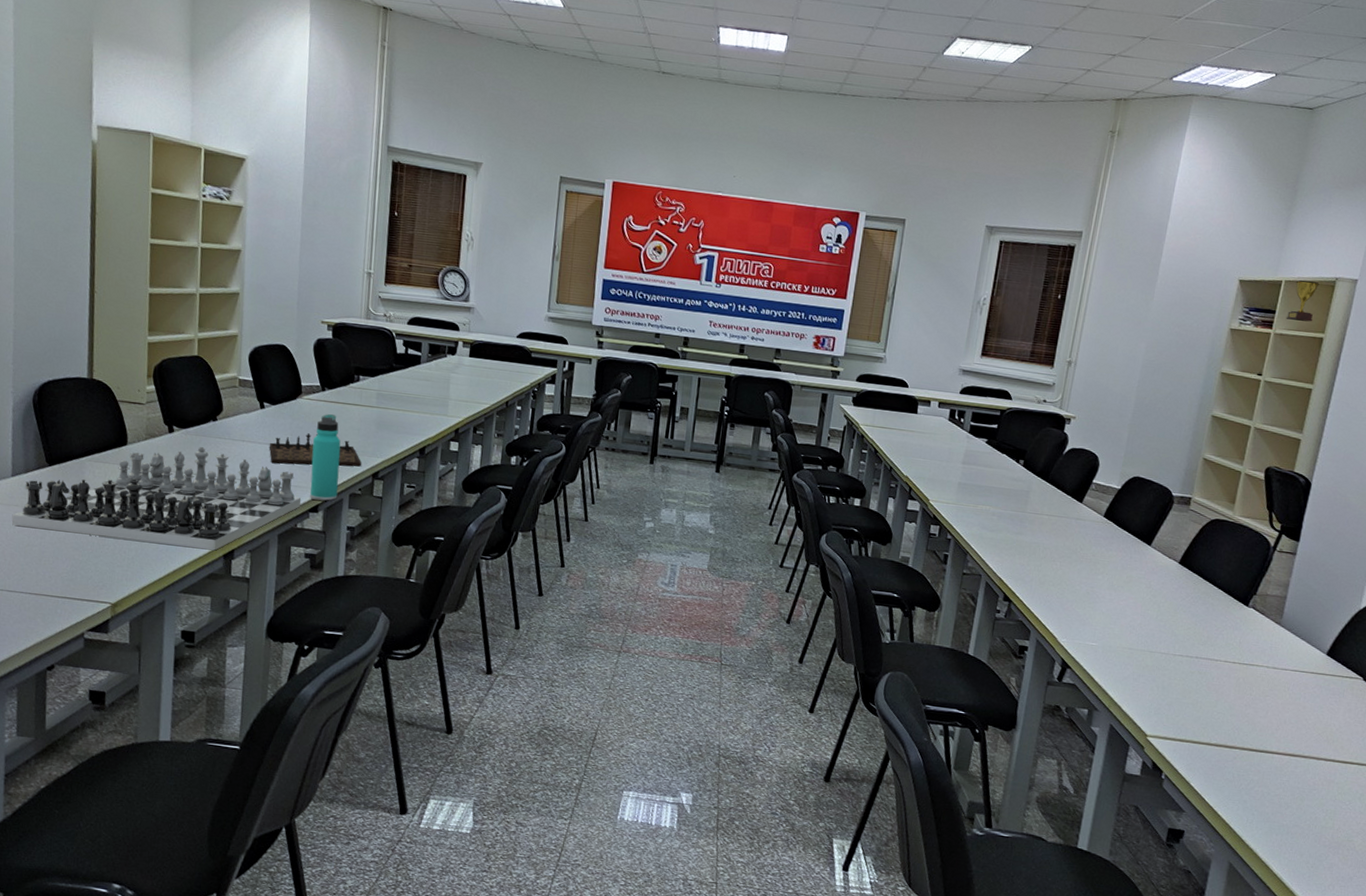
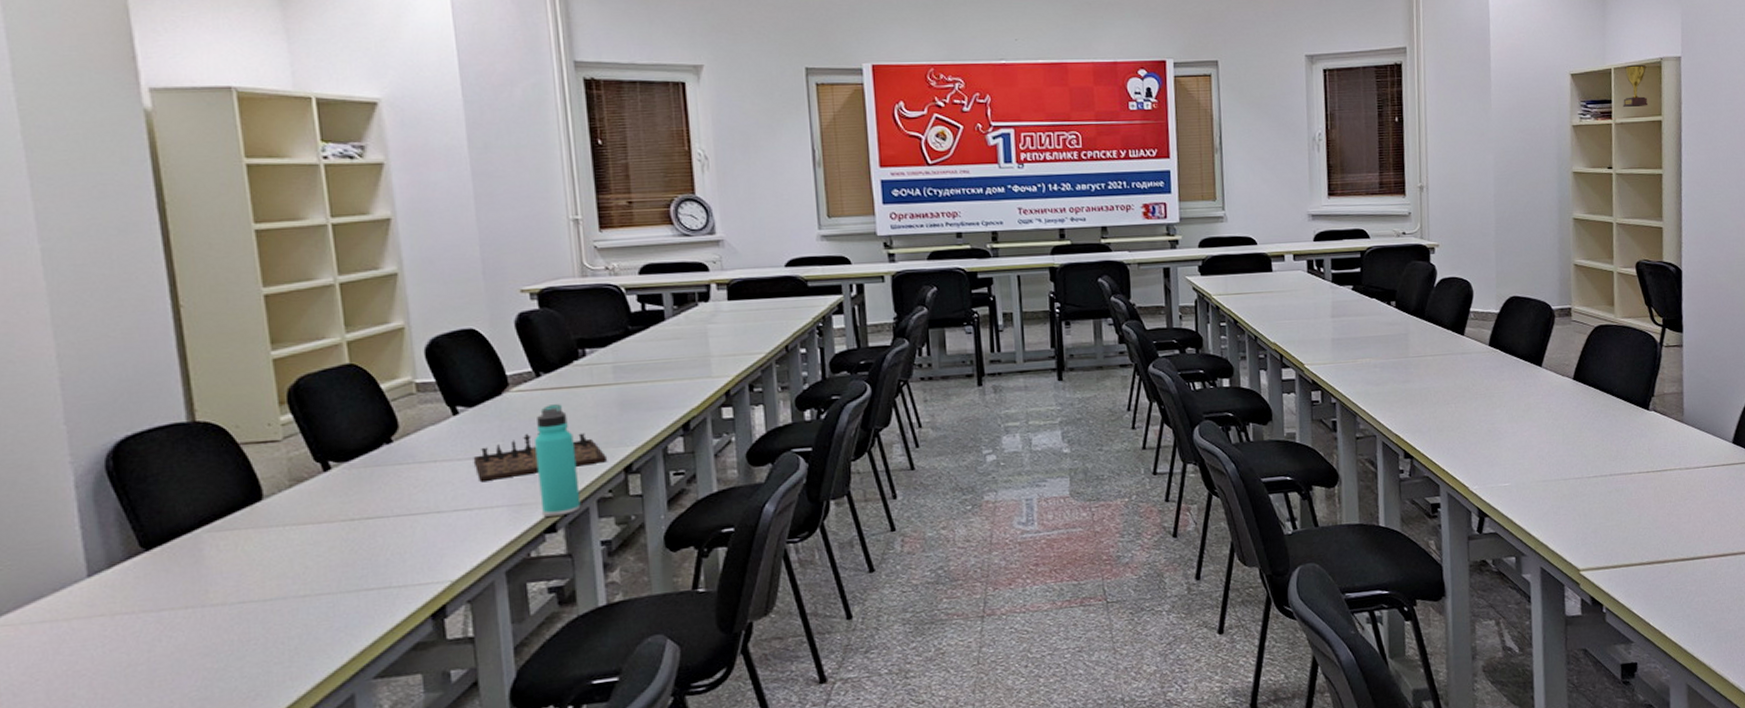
chess set: present [11,447,301,551] -> none [96,481,532,643]

